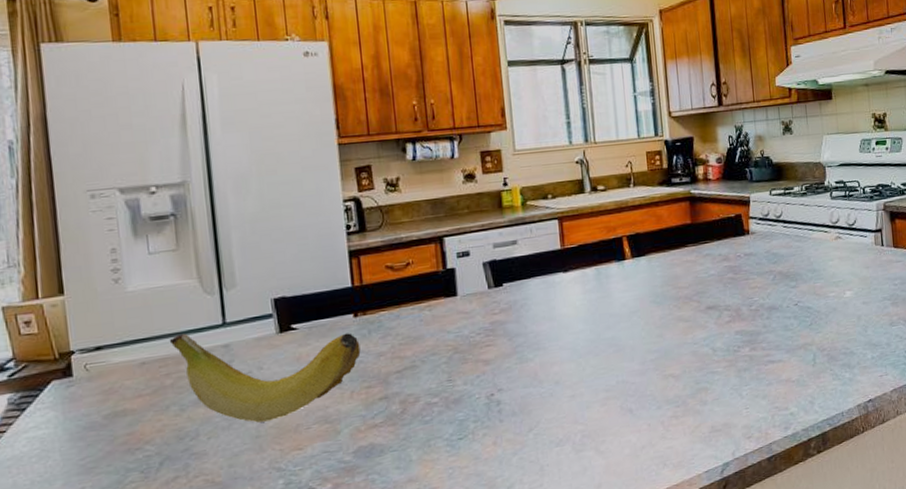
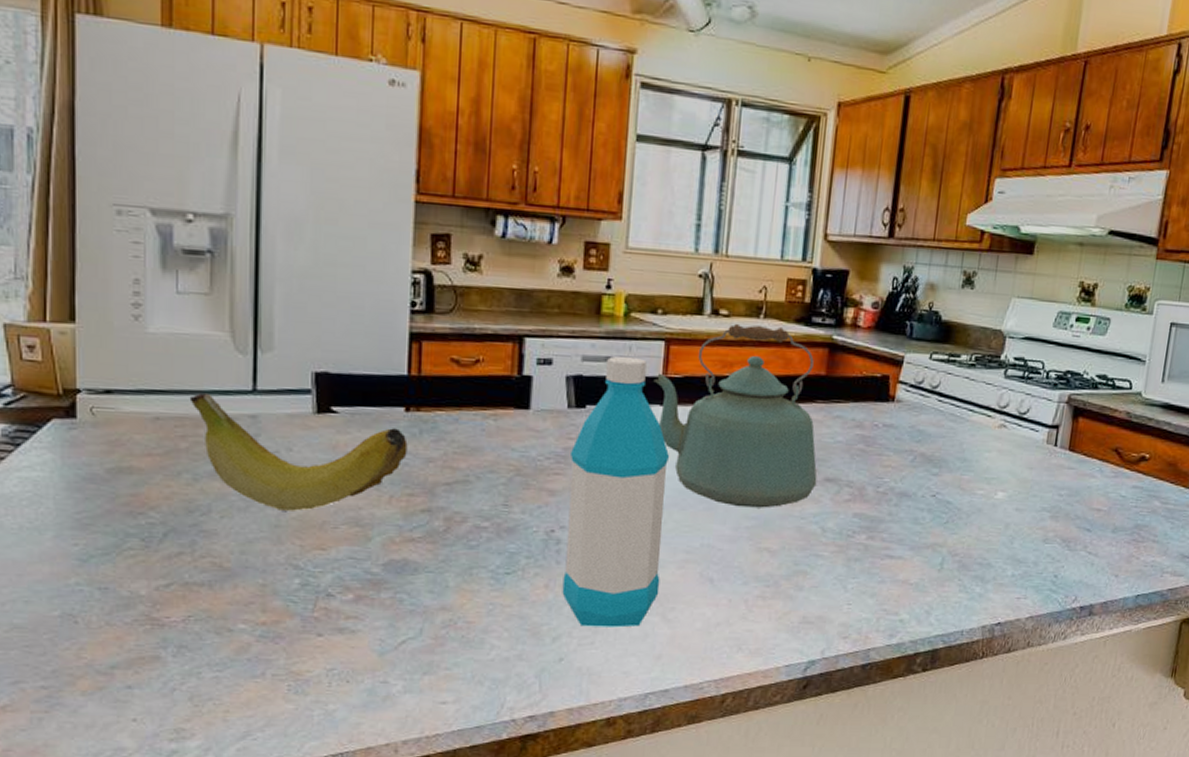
water bottle: none [497,237,590,473] -> present [562,356,670,628]
kettle: none [554,192,701,345] -> present [653,323,817,508]

